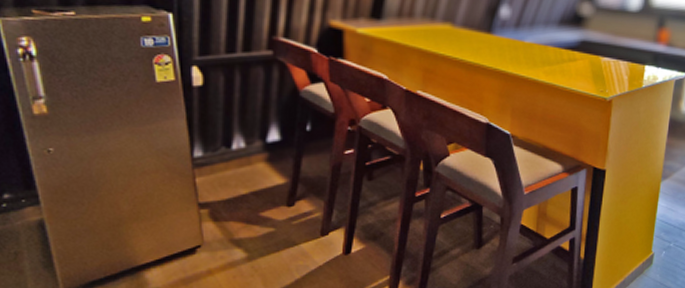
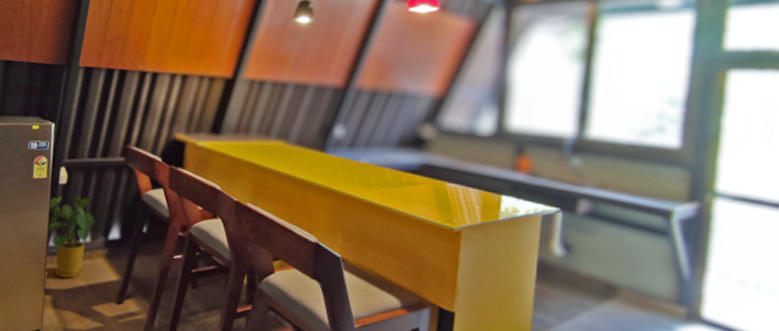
house plant: none [184,98,249,188] -> present [48,195,96,279]

